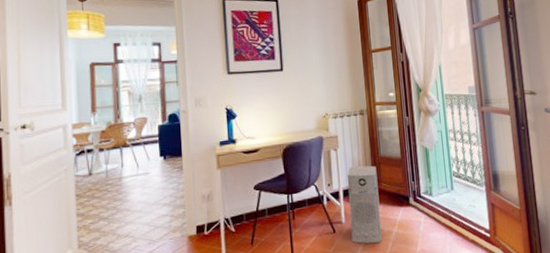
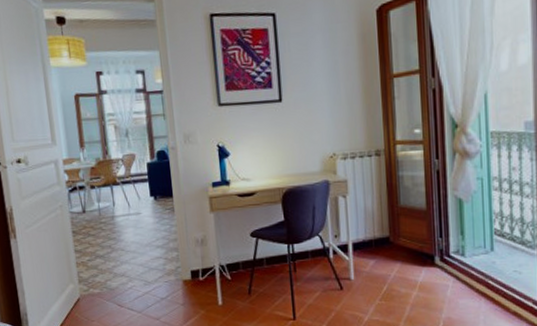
air purifier: present [347,165,382,244] -> none [357,216,399,305]

